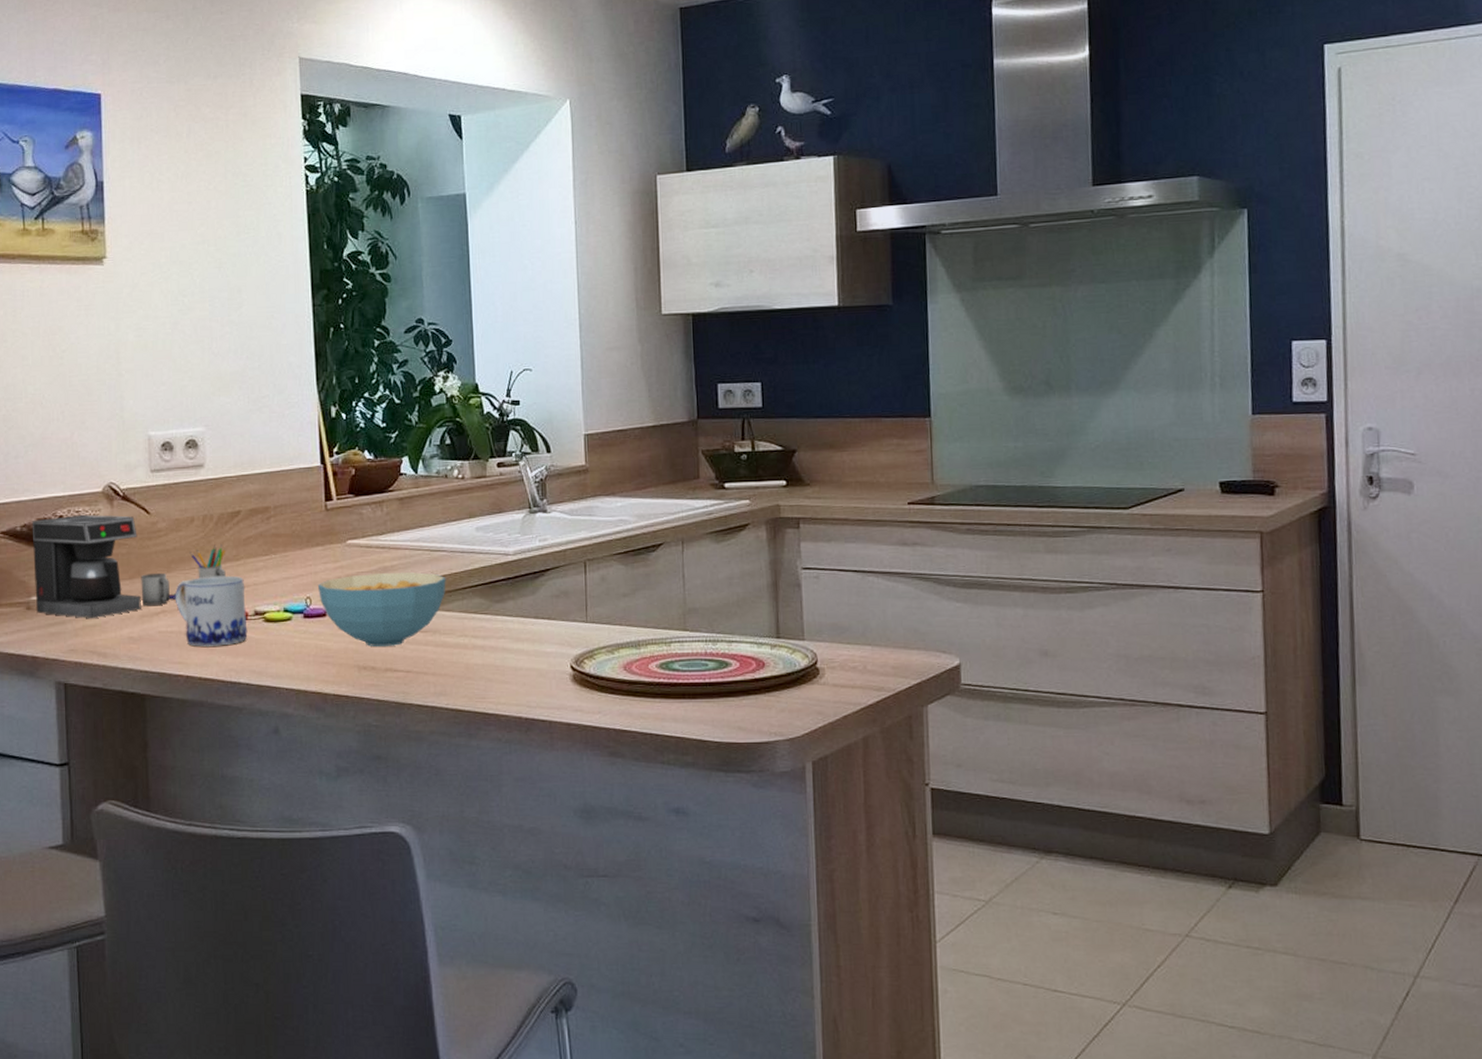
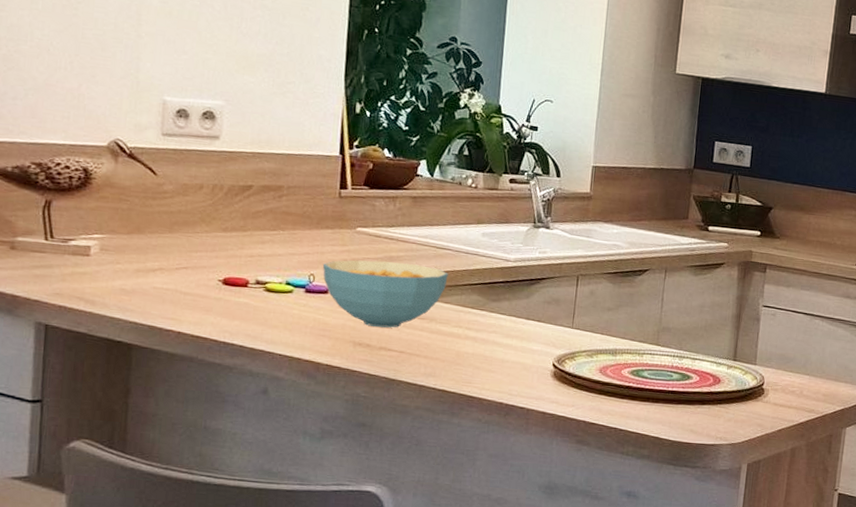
coffee maker: present [32,514,226,618] -> none [21,163,234,267]
mug: present [176,575,248,647] -> none [175,242,249,308]

